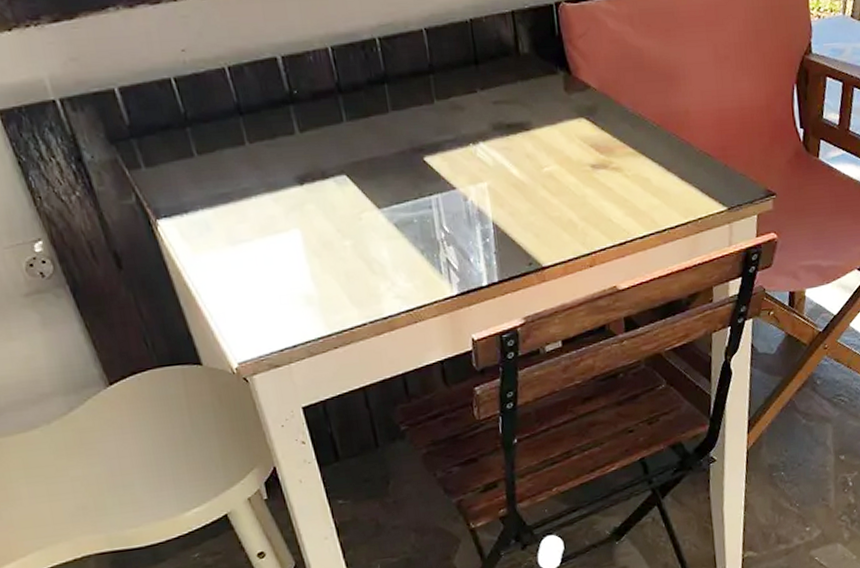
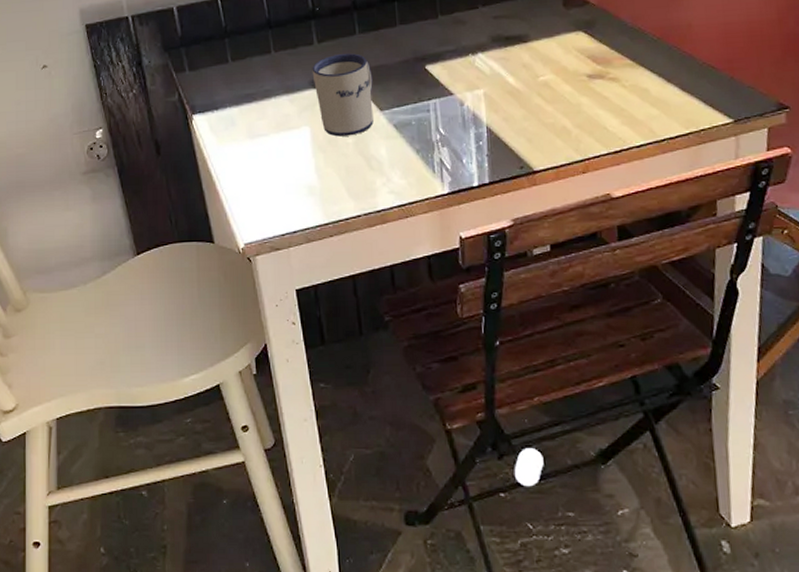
mug: none [295,144,372,239] -> present [312,53,373,137]

